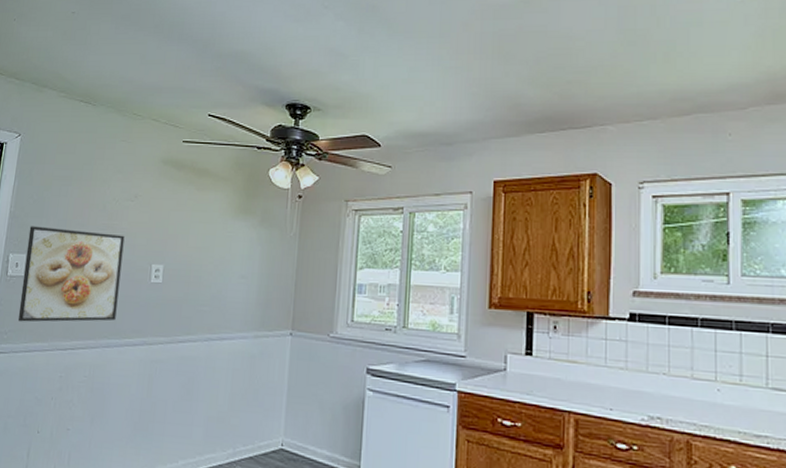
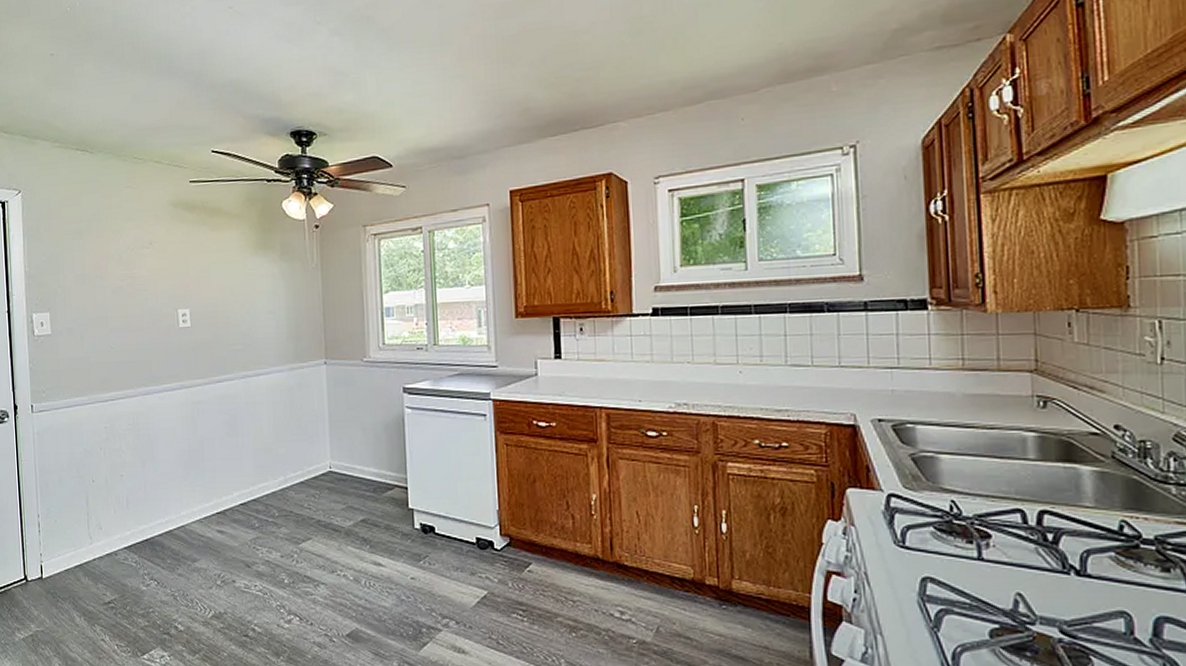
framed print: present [17,226,125,322] -> none [48,283,150,379]

